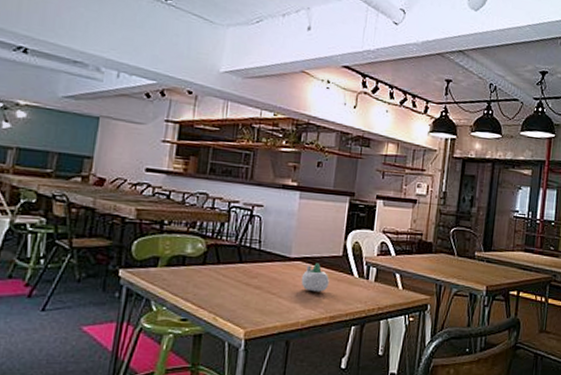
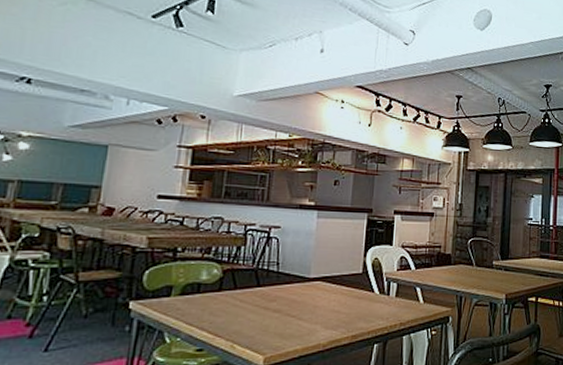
succulent planter: present [301,263,329,292] -> none [321,282,350,311]

